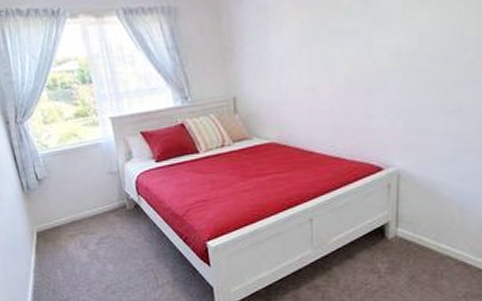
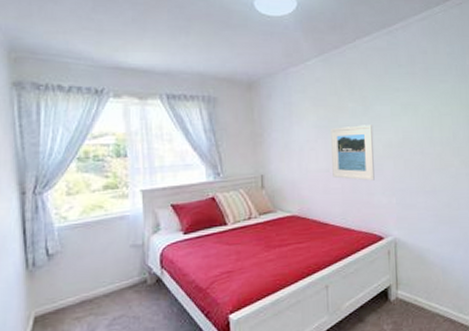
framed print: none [318,26,376,100] -> present [331,125,375,181]

